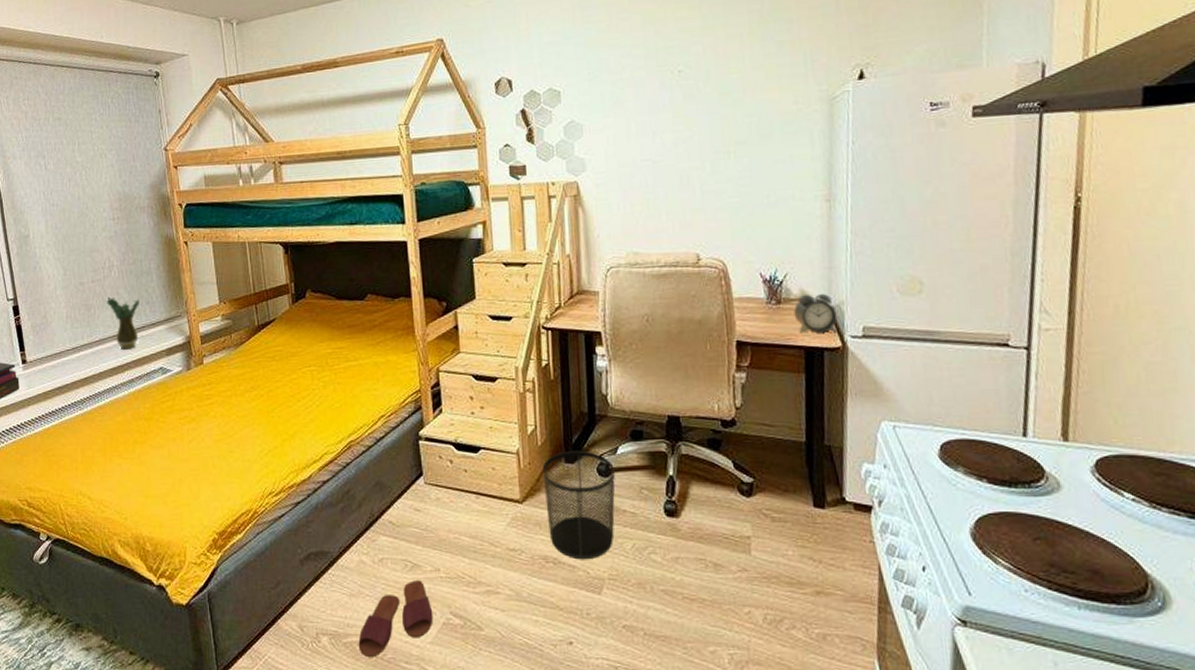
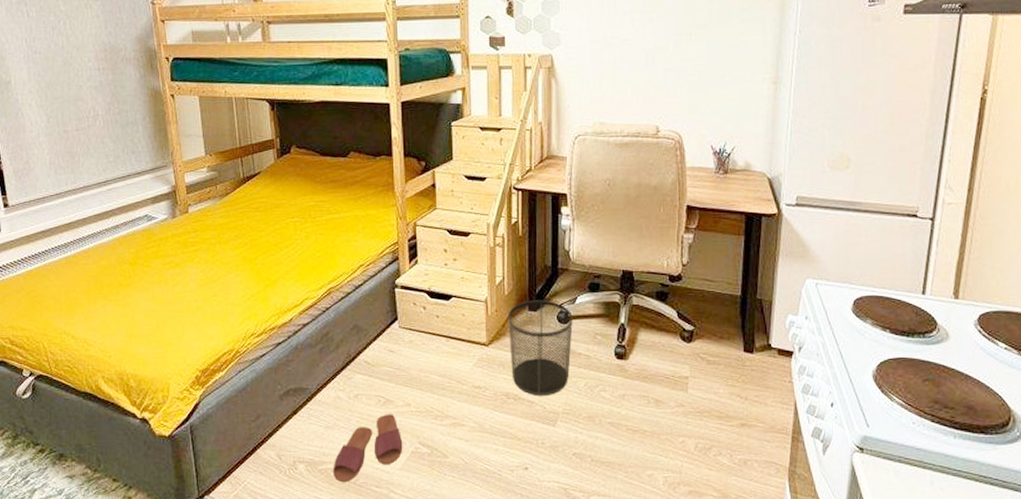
vase: present [106,297,139,350] -> none [91,145,125,197]
alarm clock: present [793,293,838,333] -> none [738,165,775,200]

